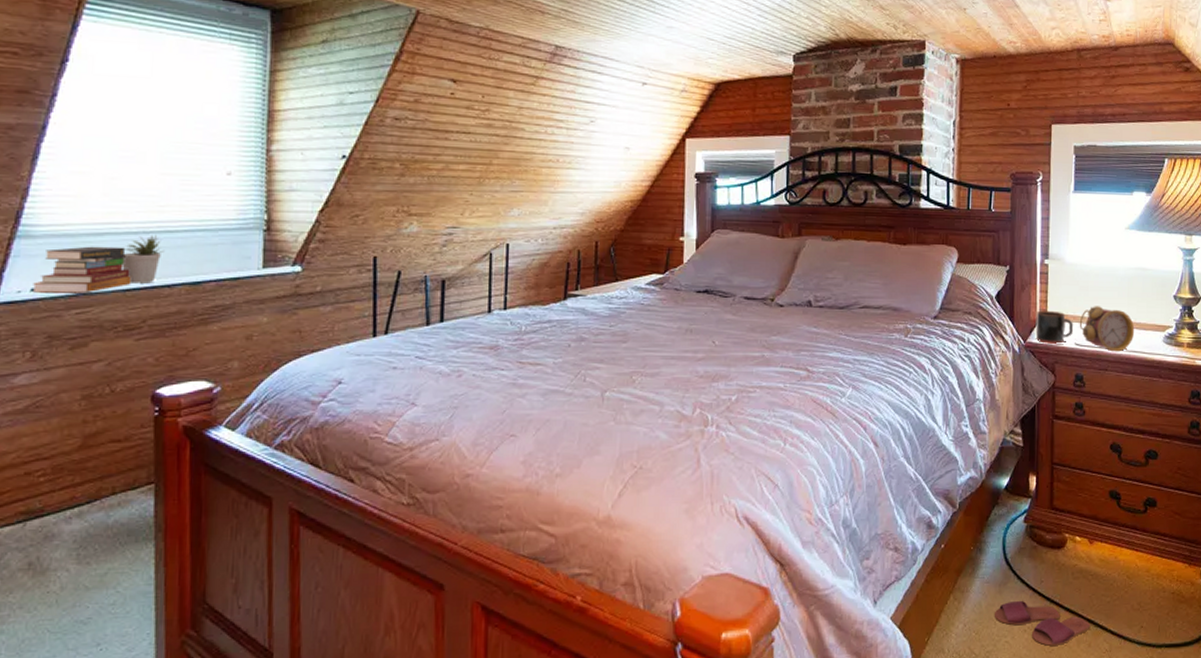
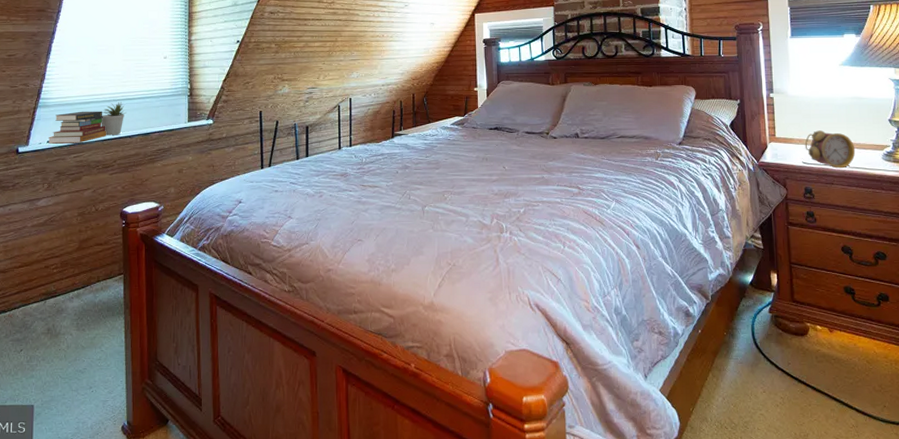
slippers: present [995,601,1091,646] -> none [749,380,837,419]
mug: present [1035,310,1074,344] -> none [766,135,801,163]

